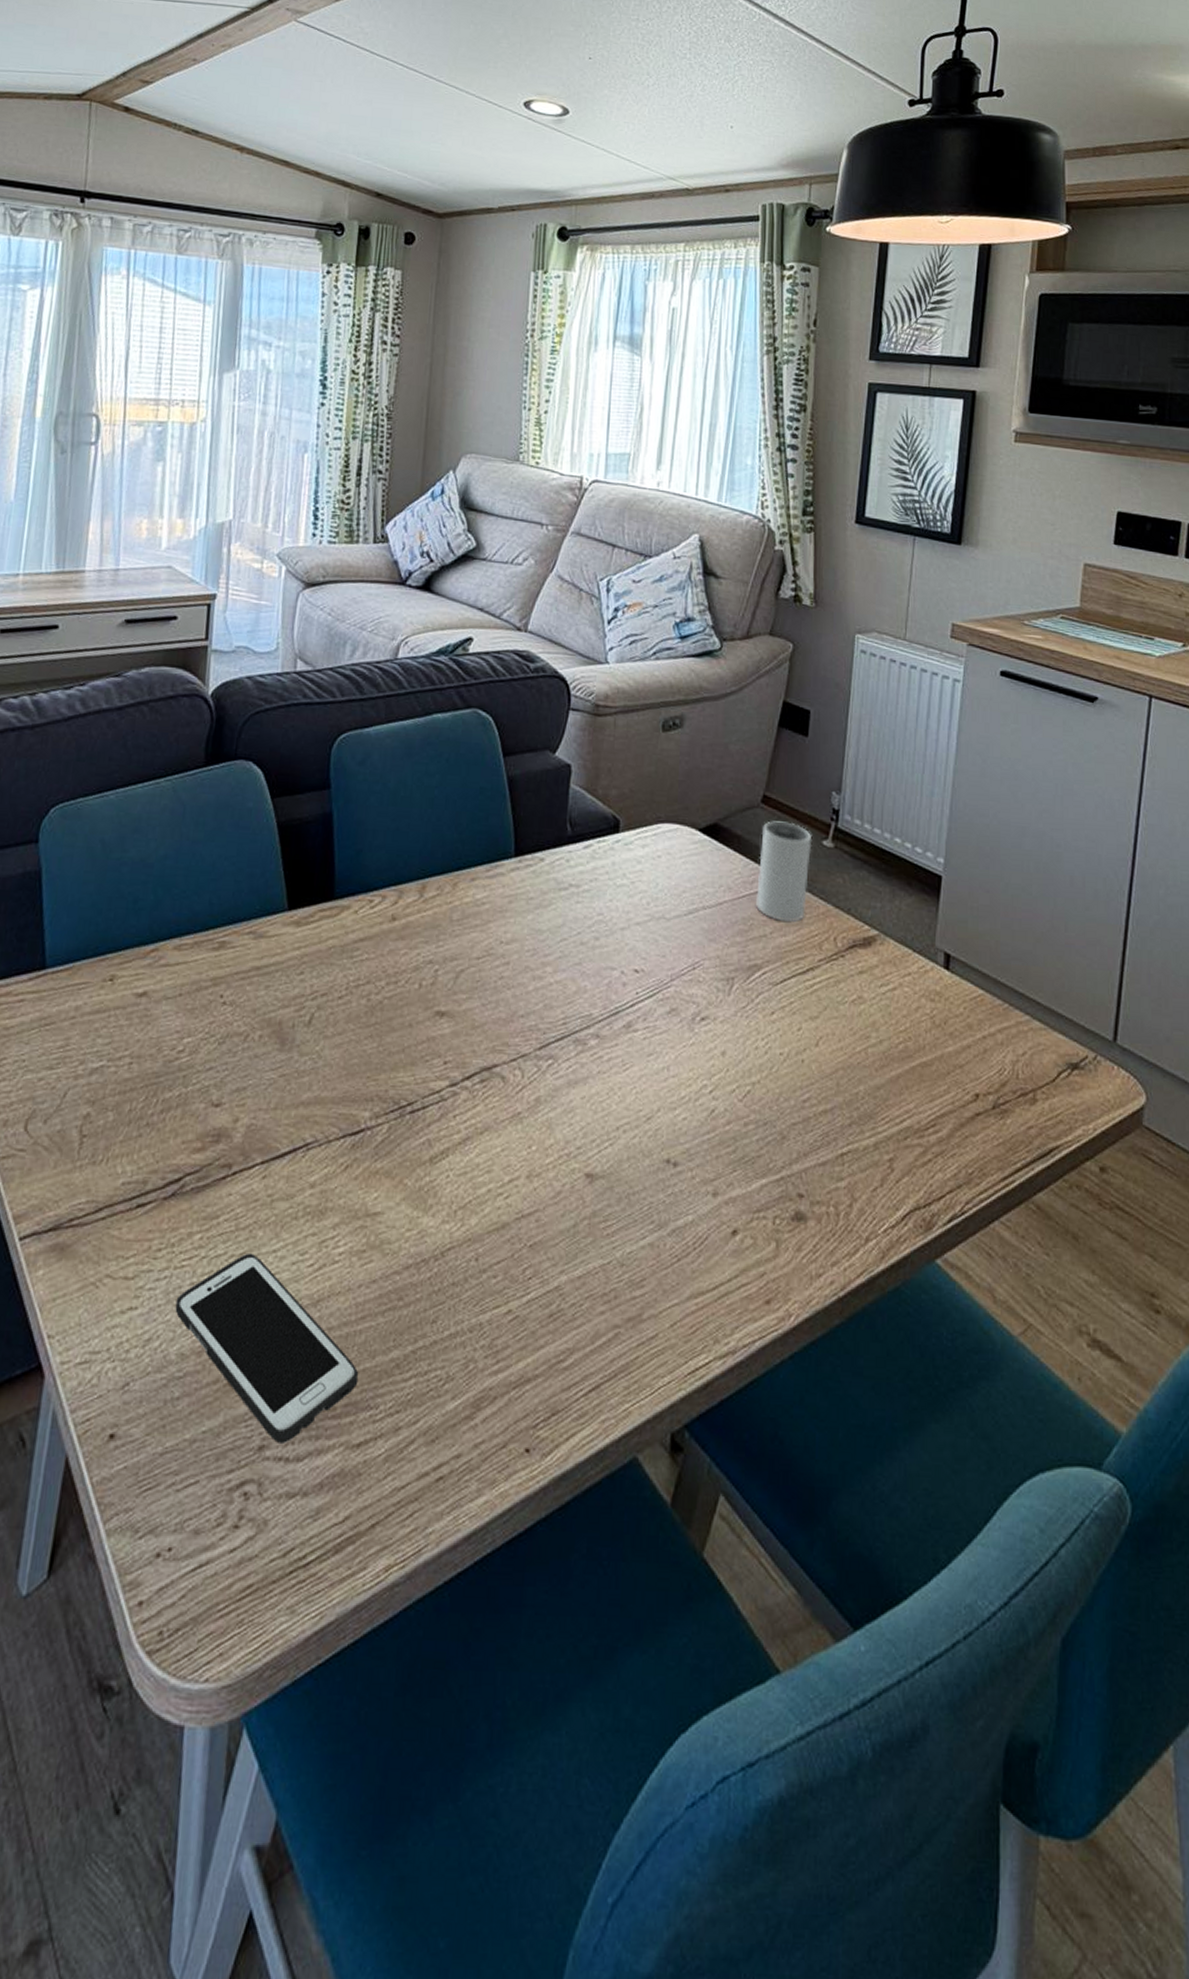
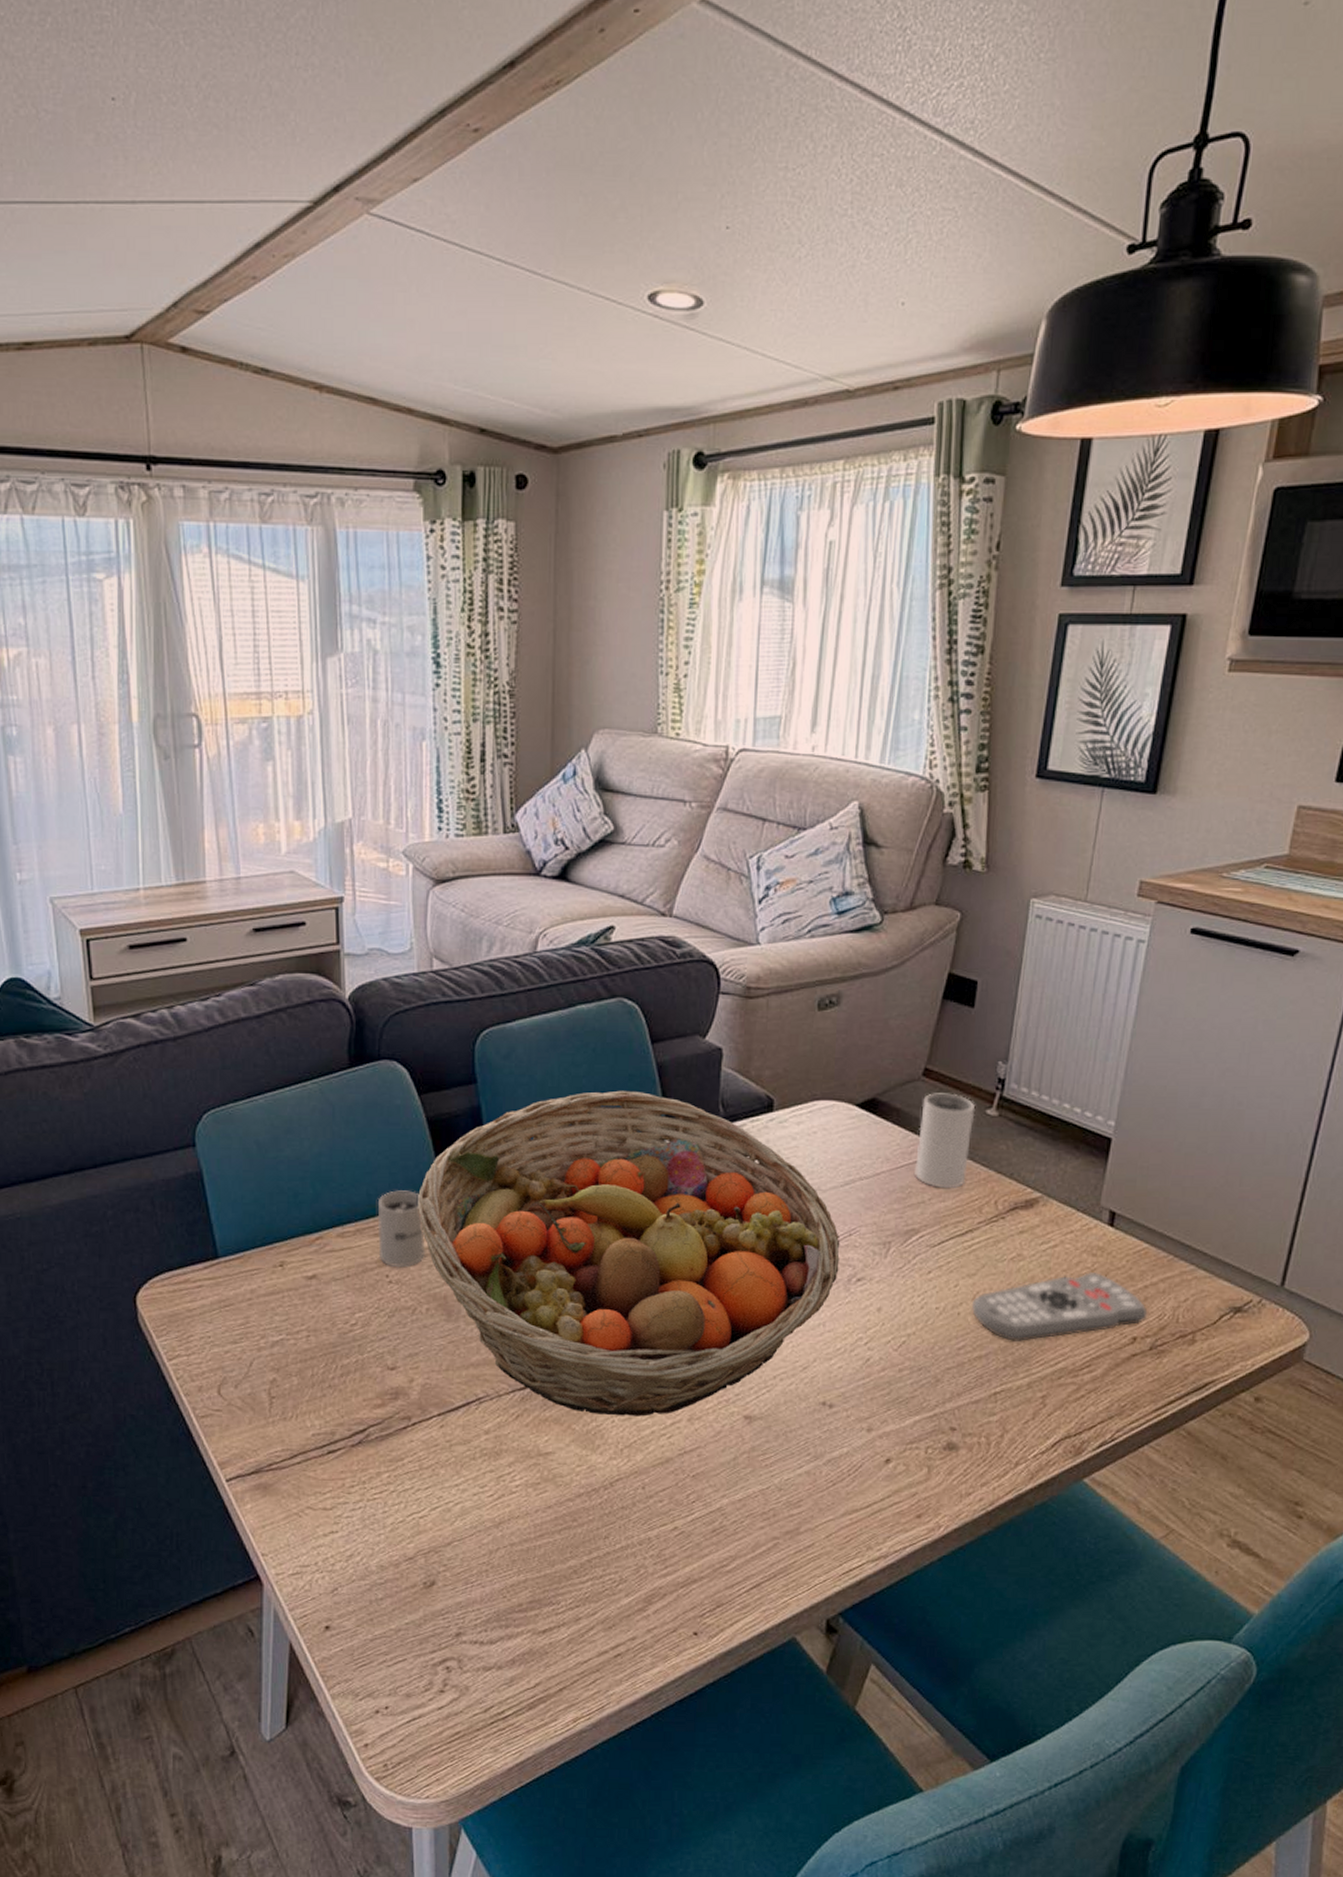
cell phone: present [175,1252,359,1443] -> none [371,1487,541,1631]
mug: none [215,900,265,986] -> present [377,1190,425,1267]
fruit basket: none [260,803,684,1171] -> present [418,1090,840,1417]
remote control: none [814,1019,988,1095] -> present [971,1272,1148,1341]

